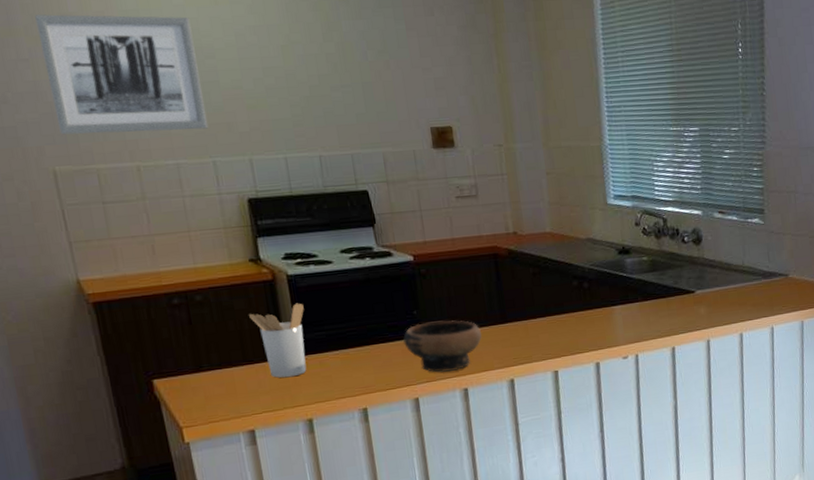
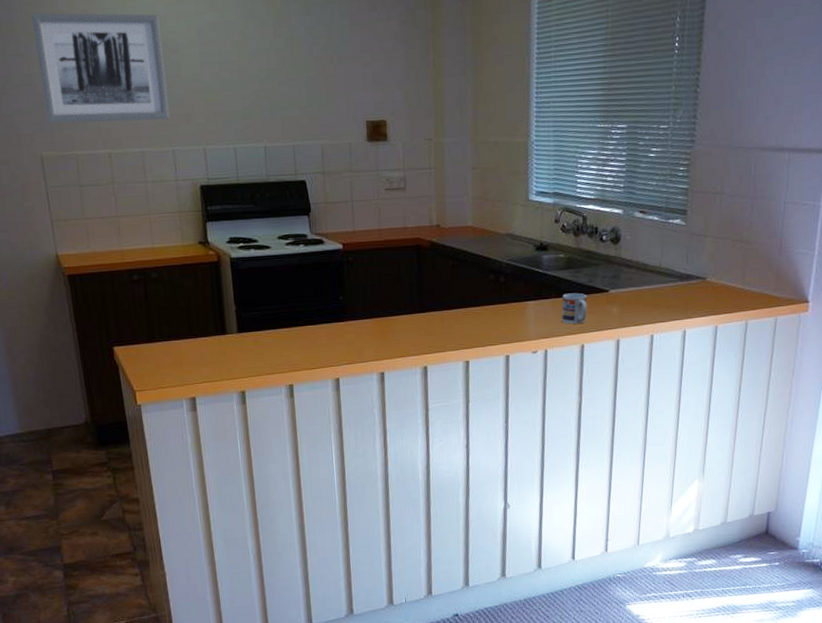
utensil holder: present [249,303,307,378] -> none [196,284,243,352]
bowl: present [403,320,482,373] -> none [328,307,400,356]
cup: none [649,295,676,327] -> present [561,293,588,324]

